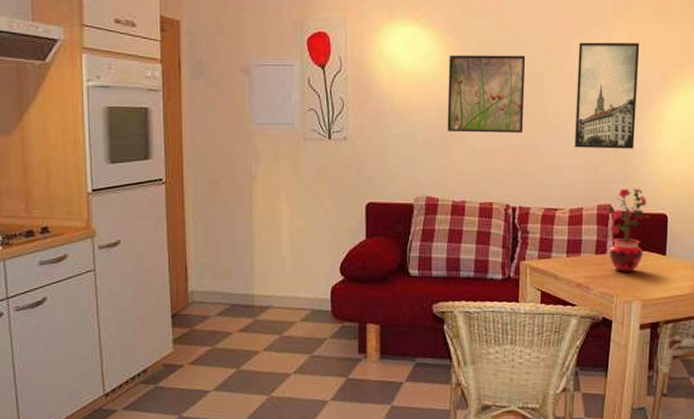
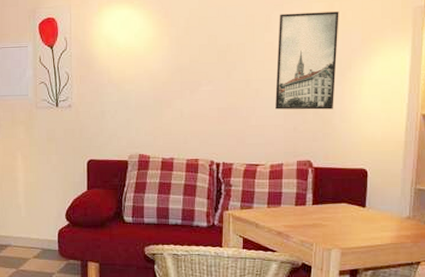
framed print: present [447,55,526,133] -> none [157,28,229,99]
potted plant: present [602,187,651,272] -> none [302,144,350,222]

